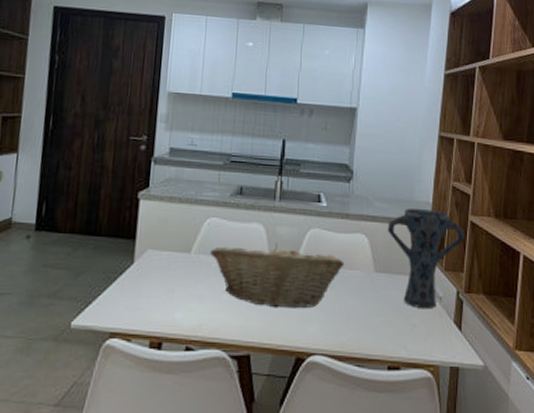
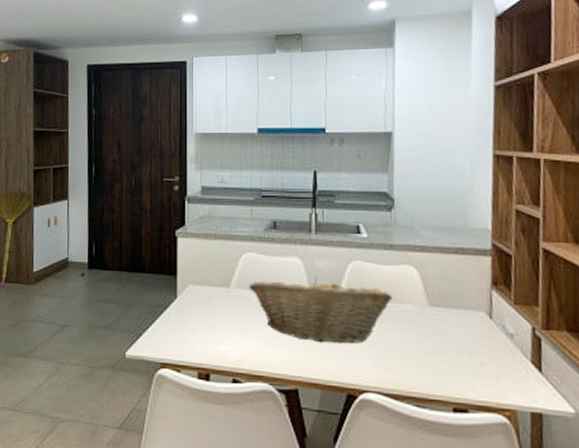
vase: present [387,207,464,310] -> none [439,235,537,347]

